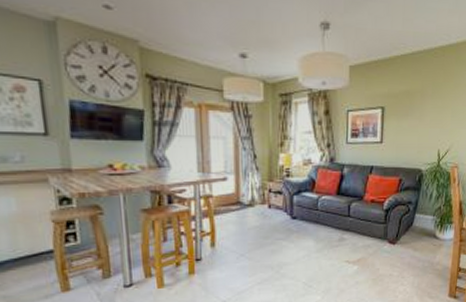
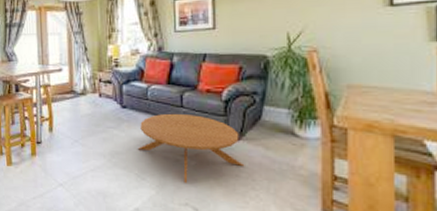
coffee table: none [306,222,397,286] -> present [138,113,245,183]

